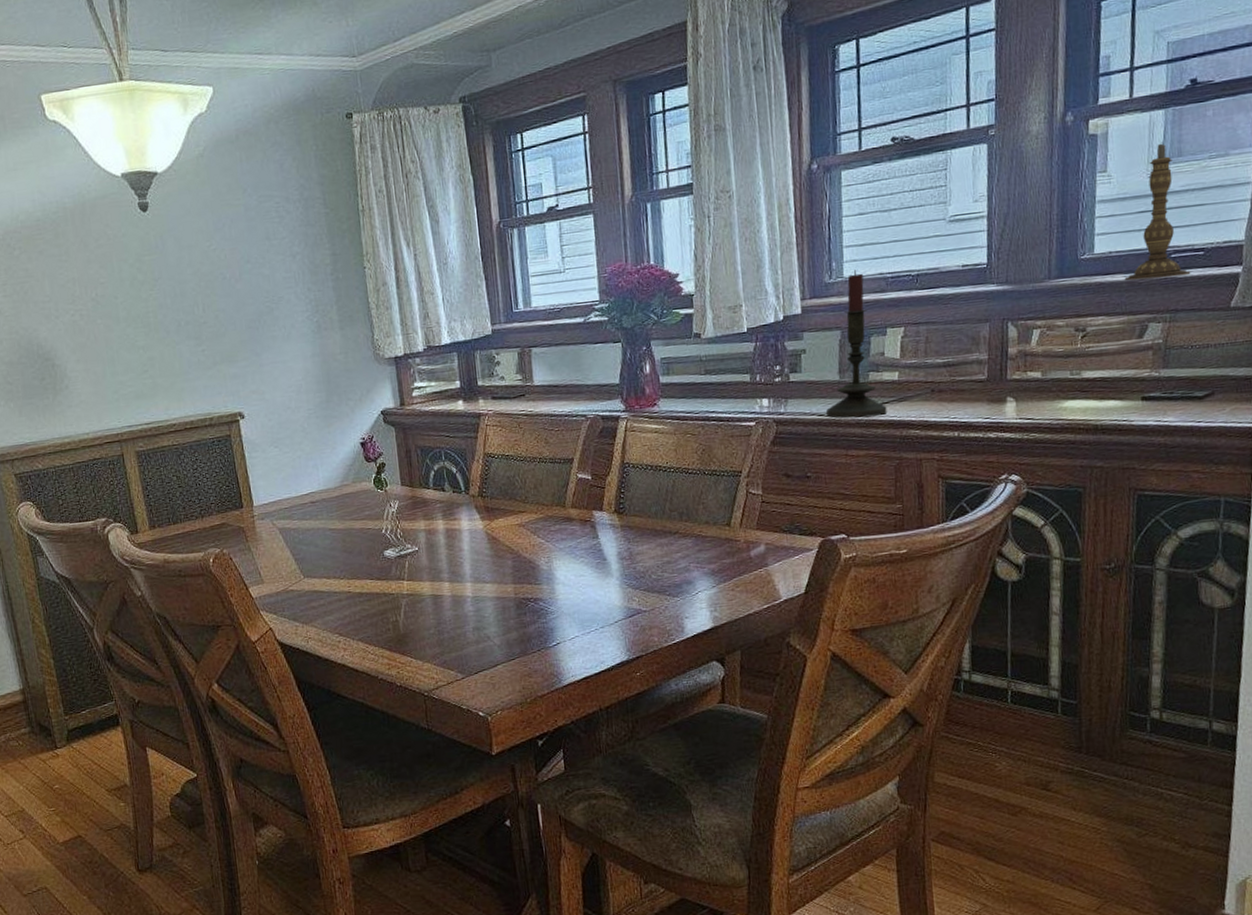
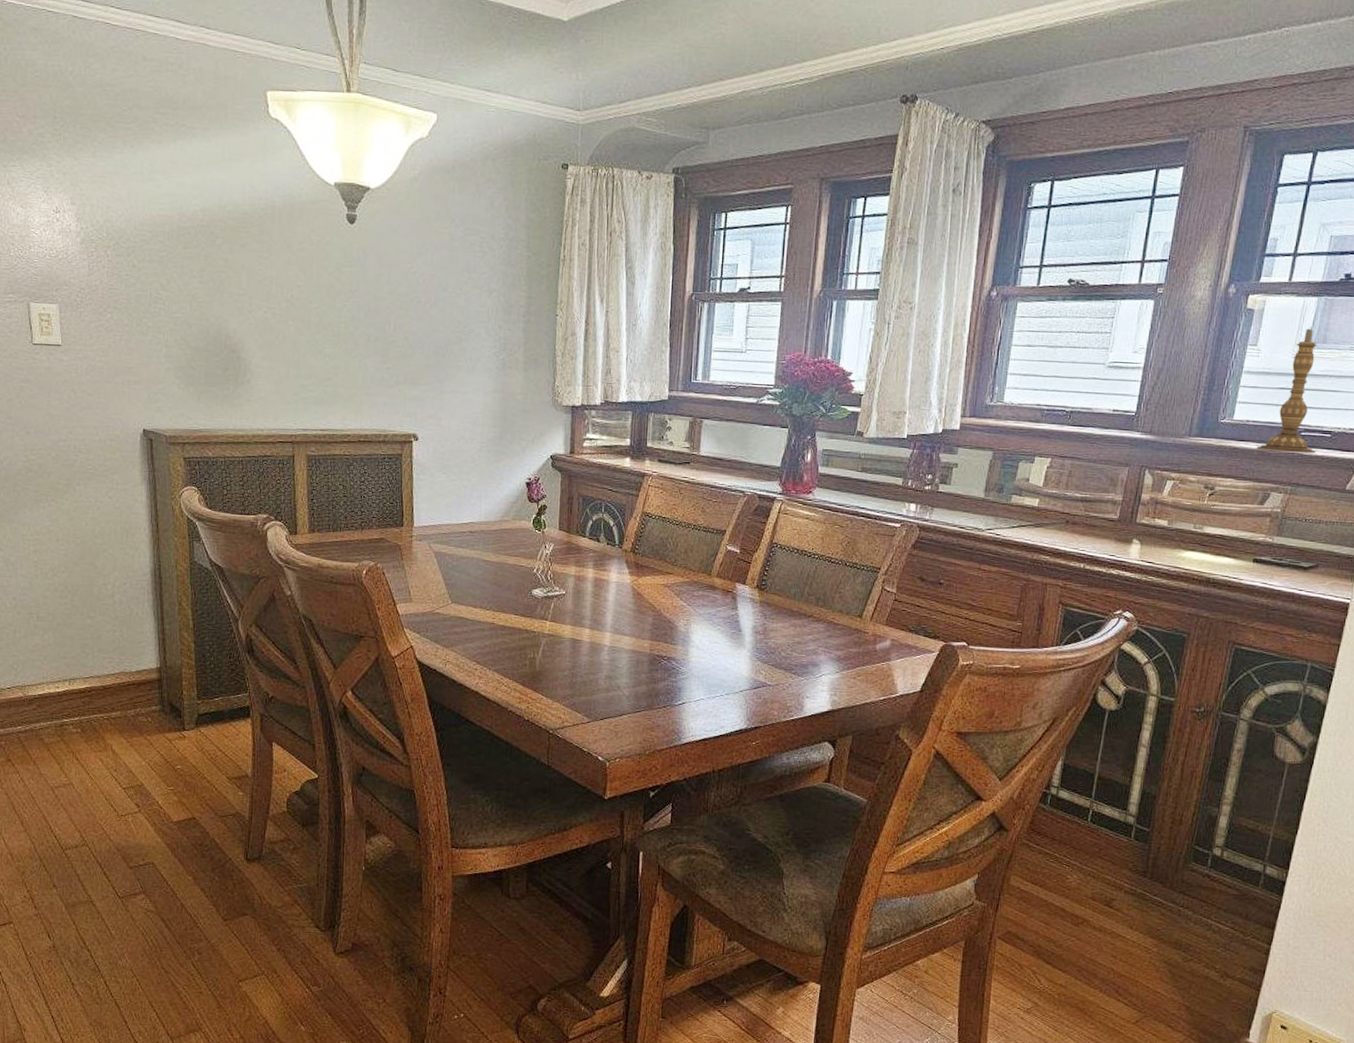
candle: present [825,270,887,419] -> none [966,397,1023,538]

